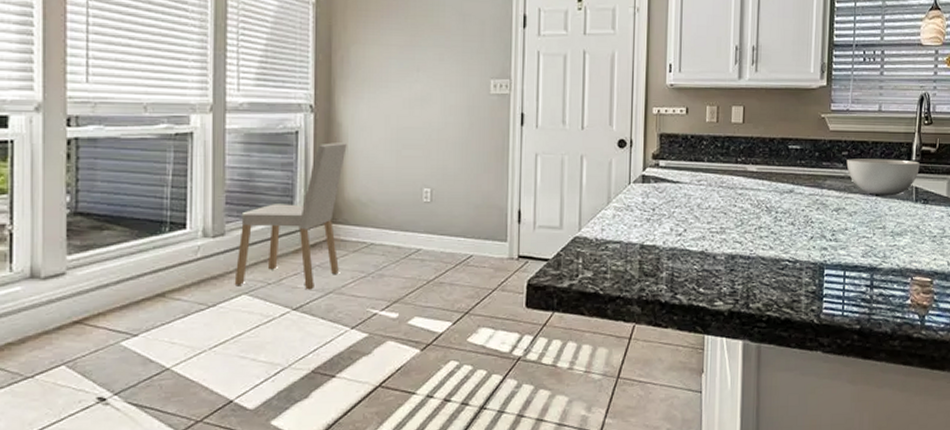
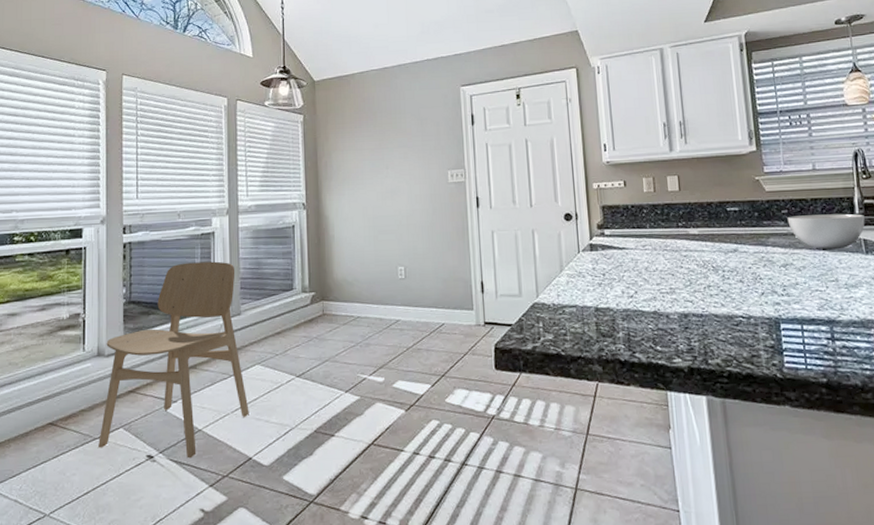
dining chair: none [32,168,232,401] -> present [98,261,249,459]
dining chair: present [234,143,347,290] -> none [249,232,334,359]

